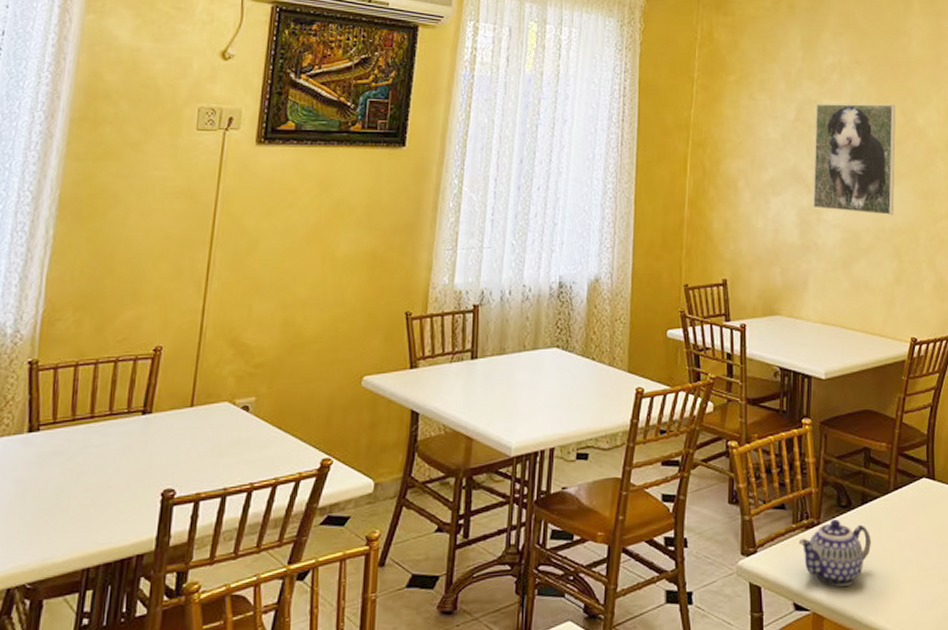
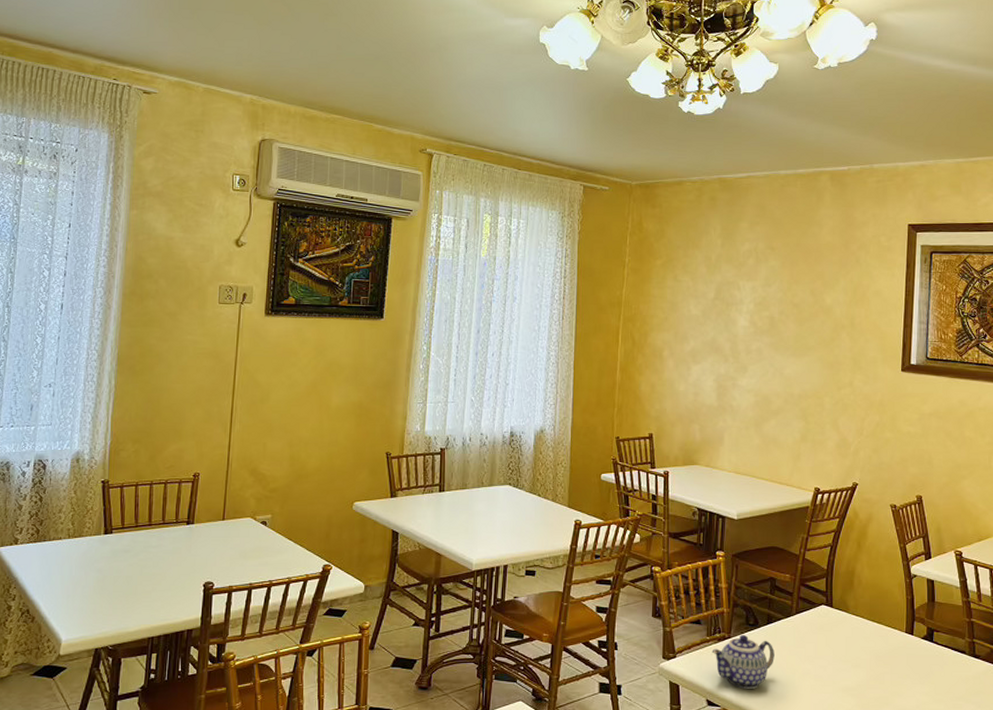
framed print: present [813,104,896,215] -> none [729,285,806,382]

